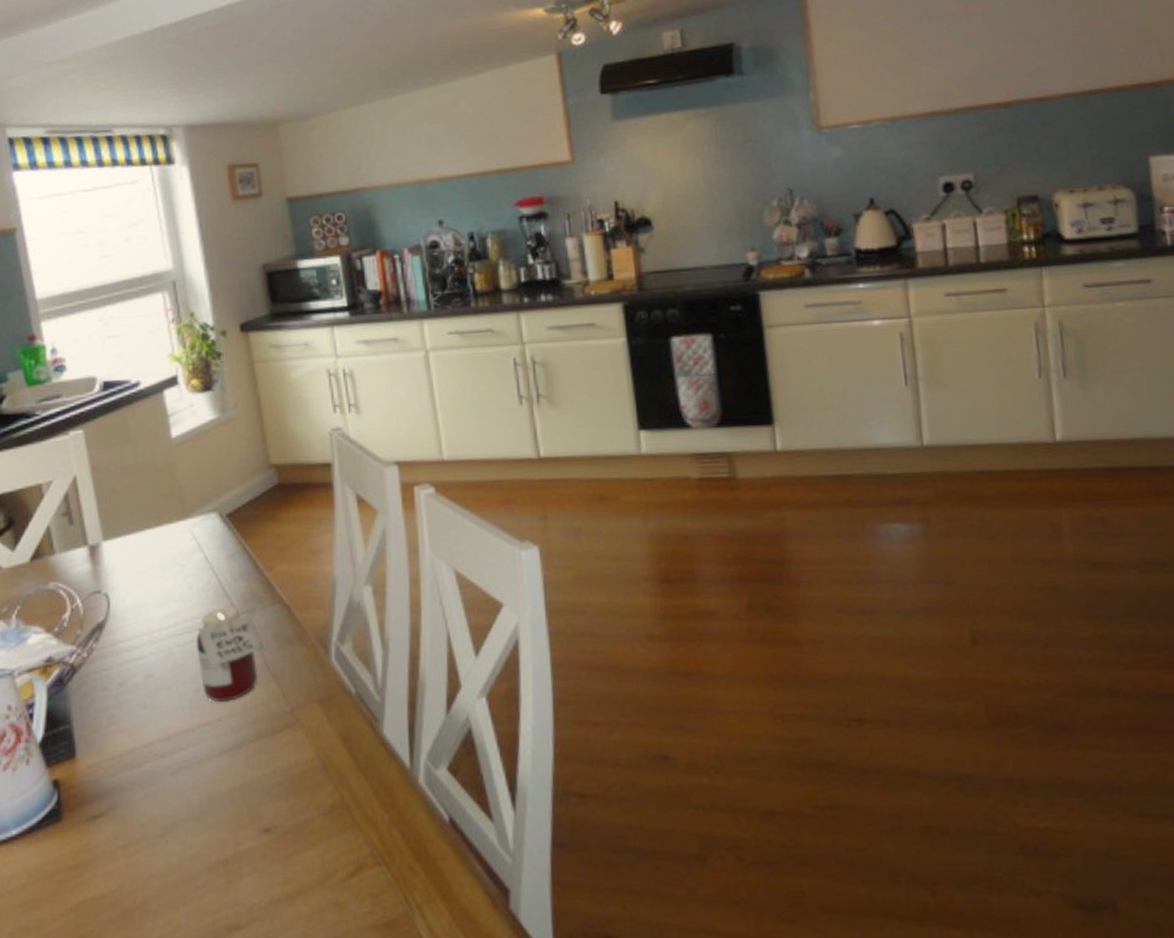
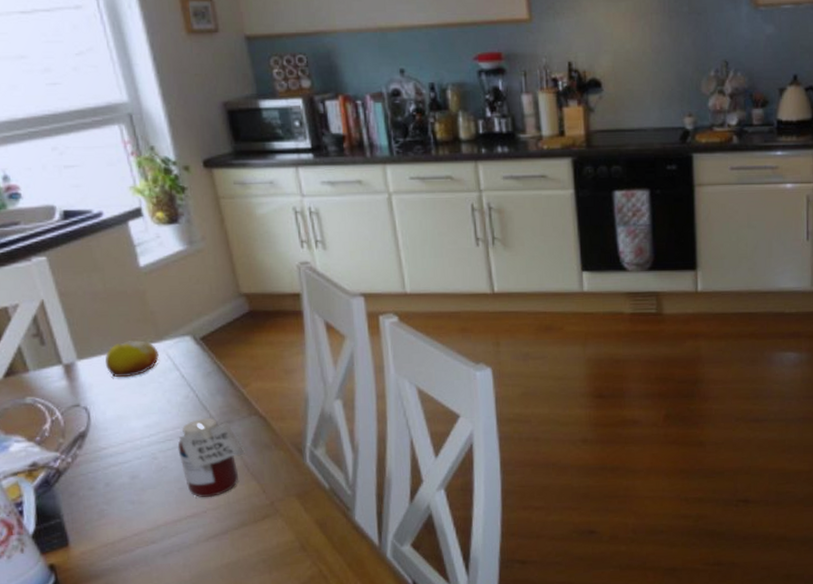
fruit: none [129,518,183,560] -> present [104,340,159,378]

